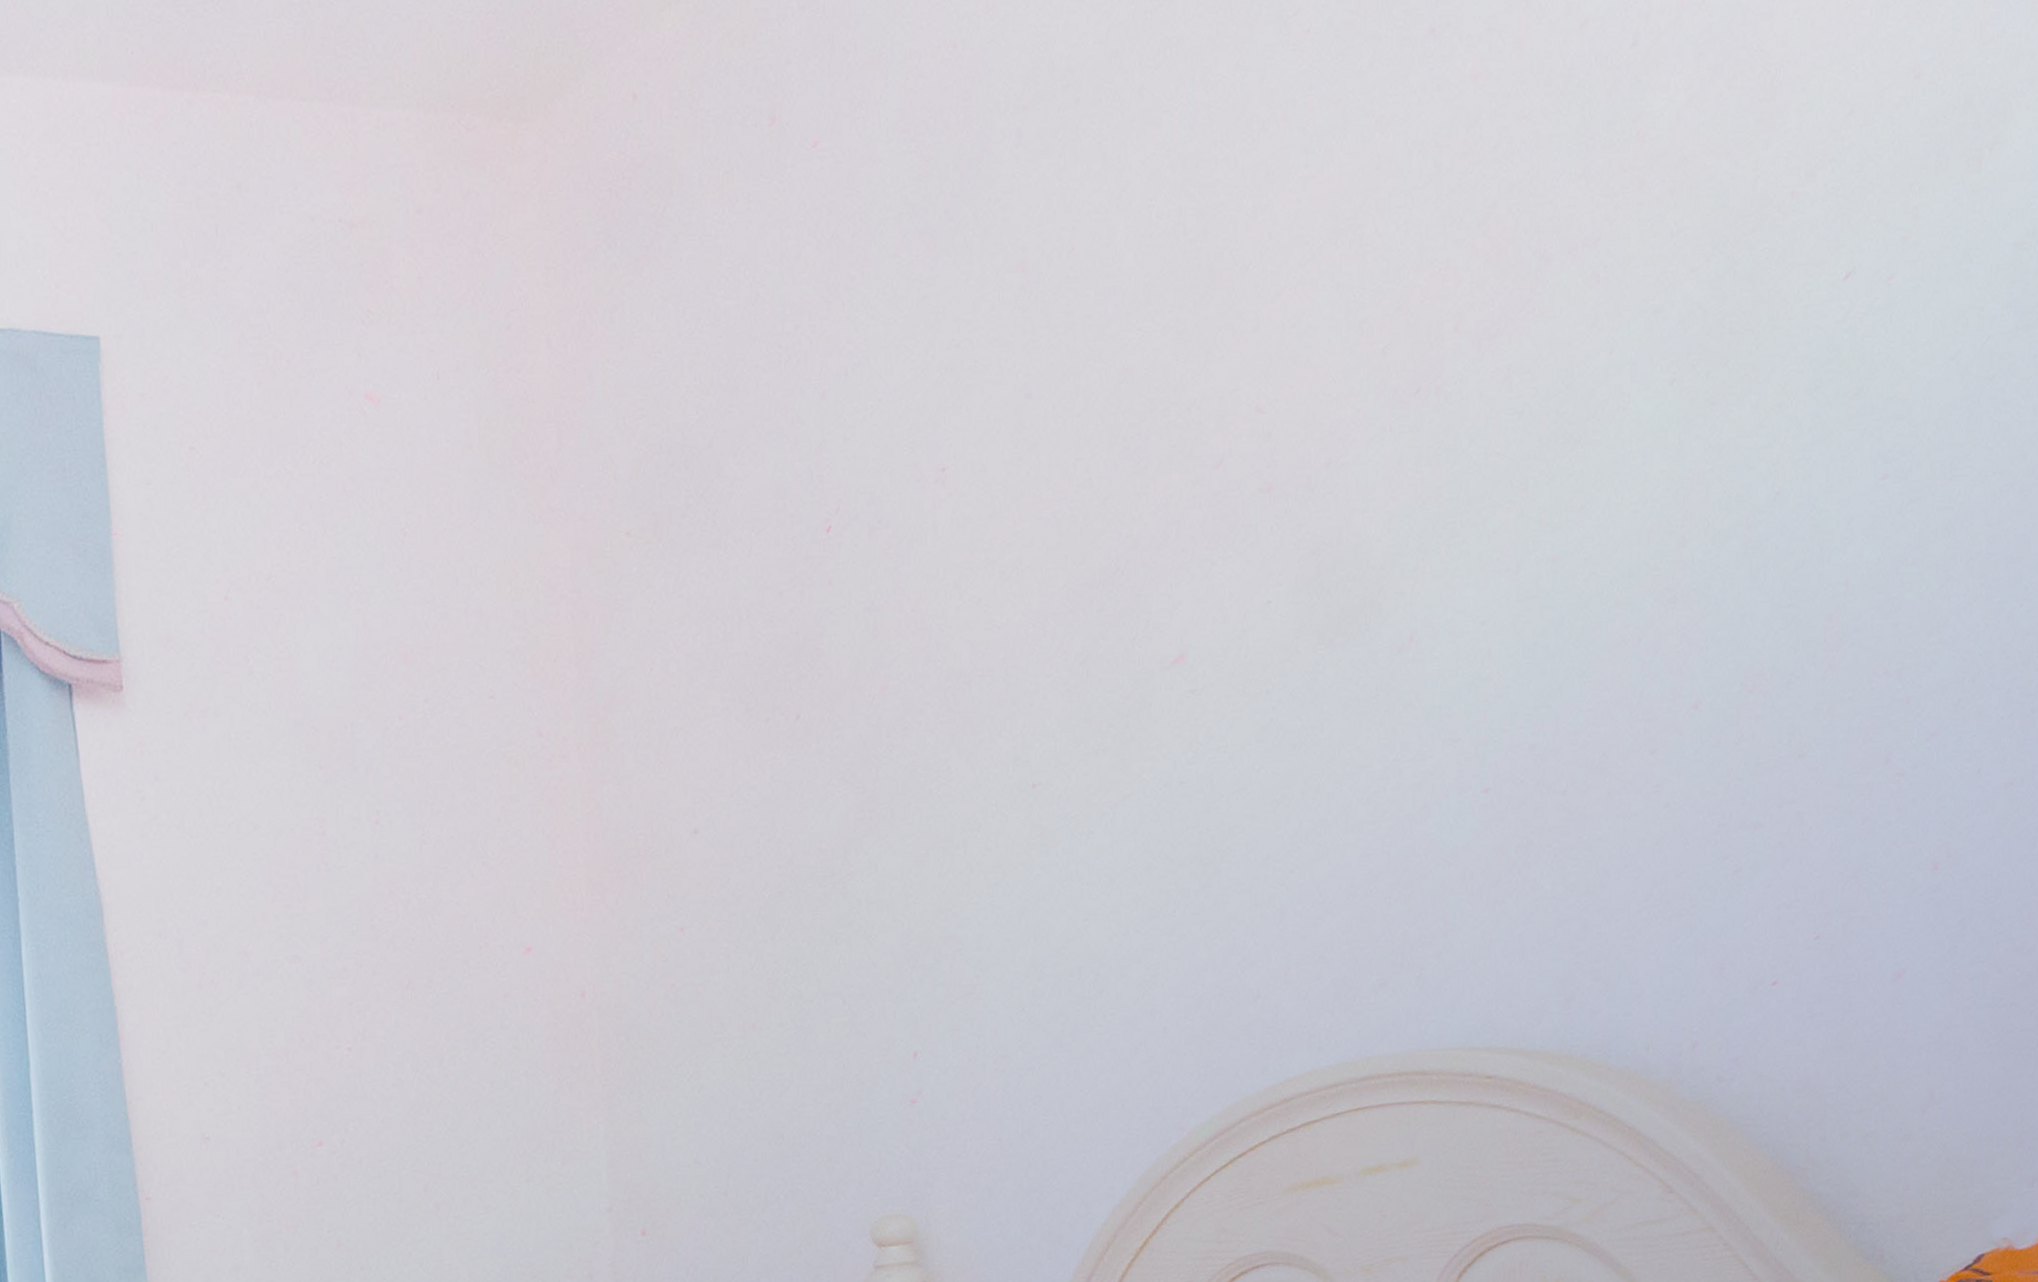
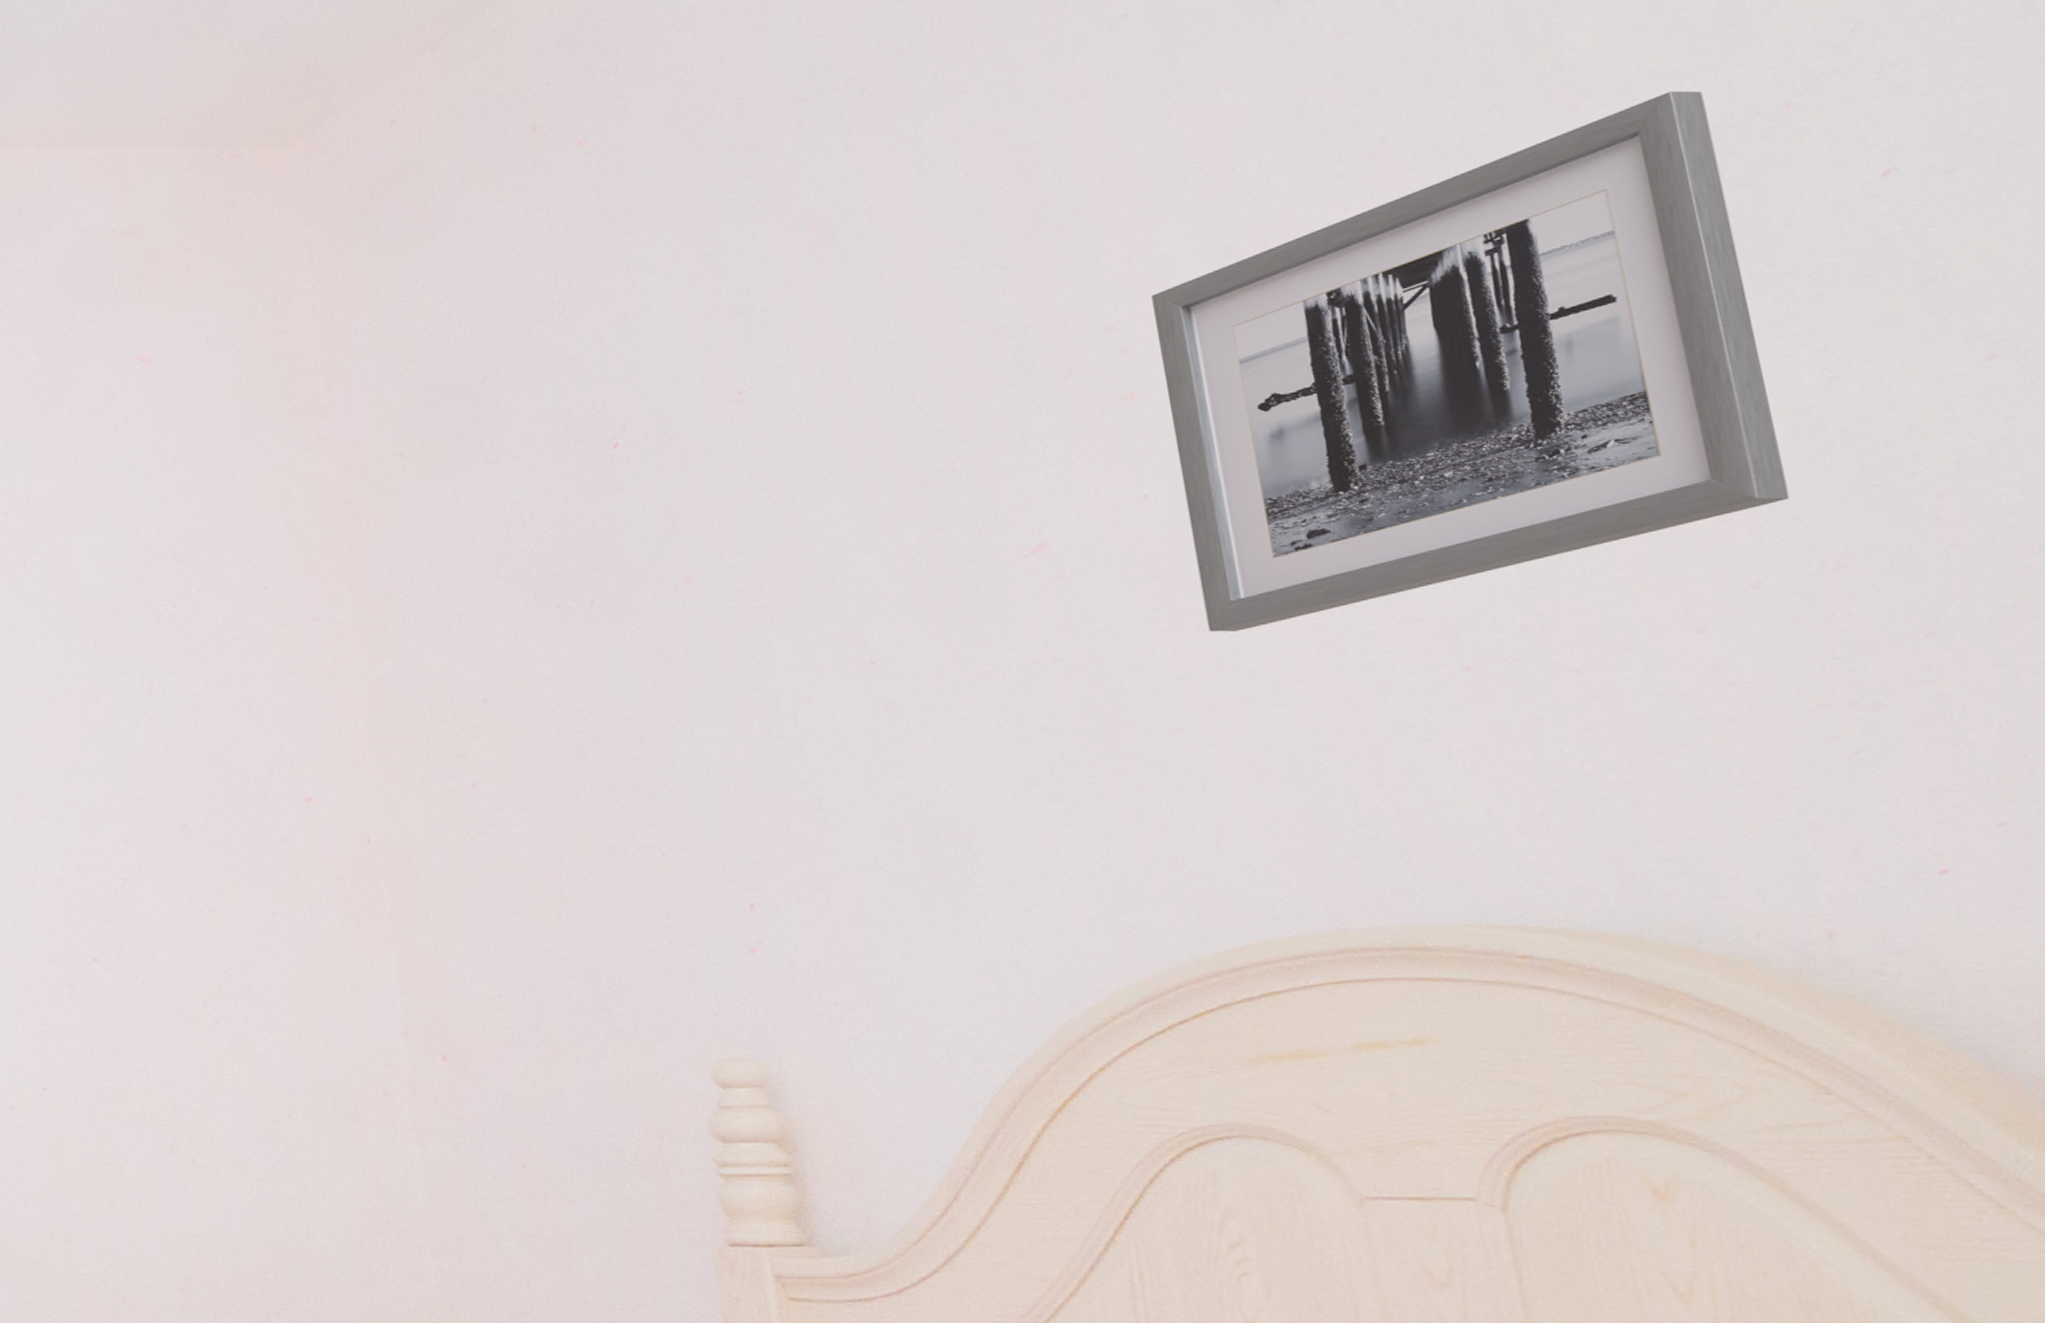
wall art: none [1296,170,1735,753] -> present [1151,90,1790,632]

